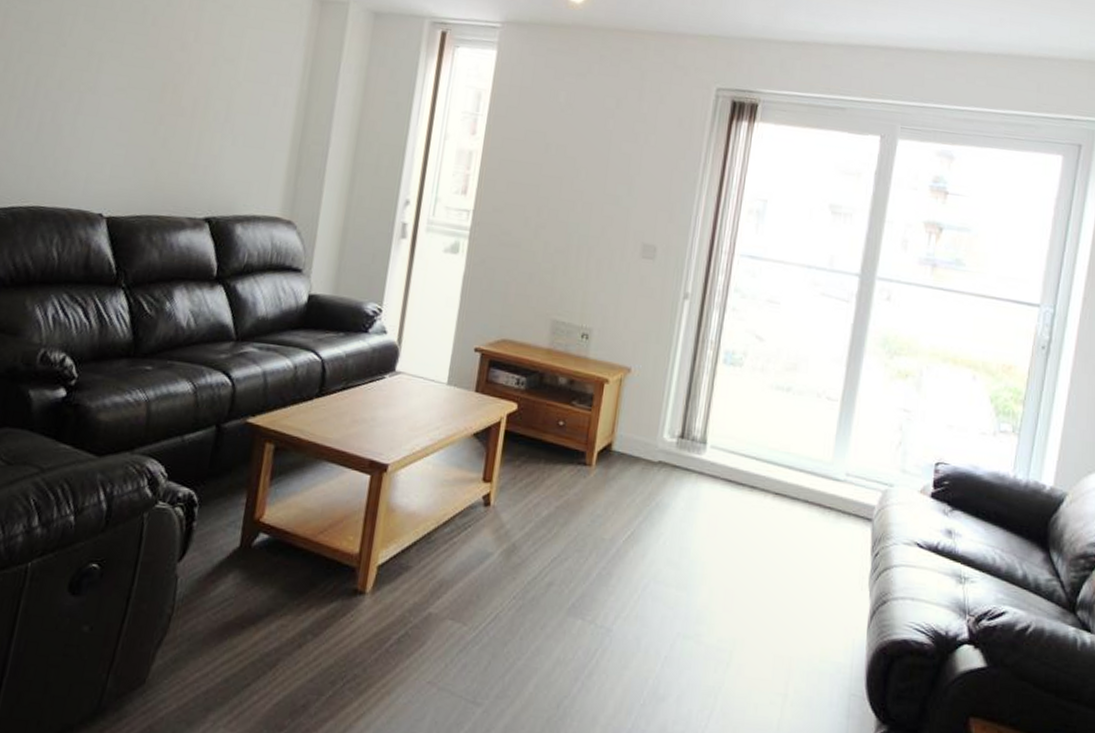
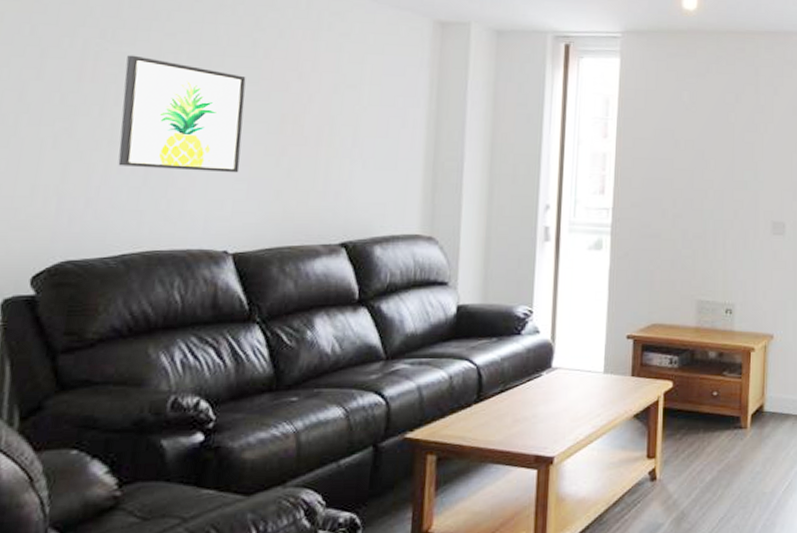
wall art: none [15,13,134,138] -> present [118,55,246,173]

